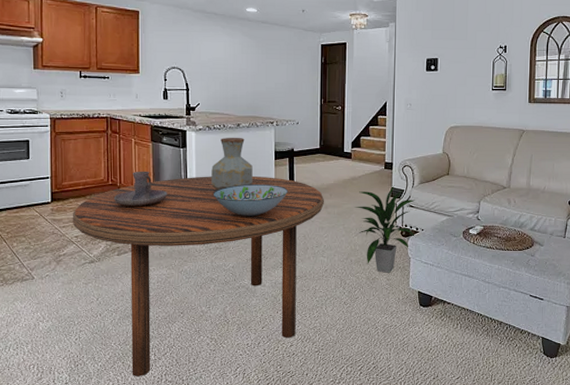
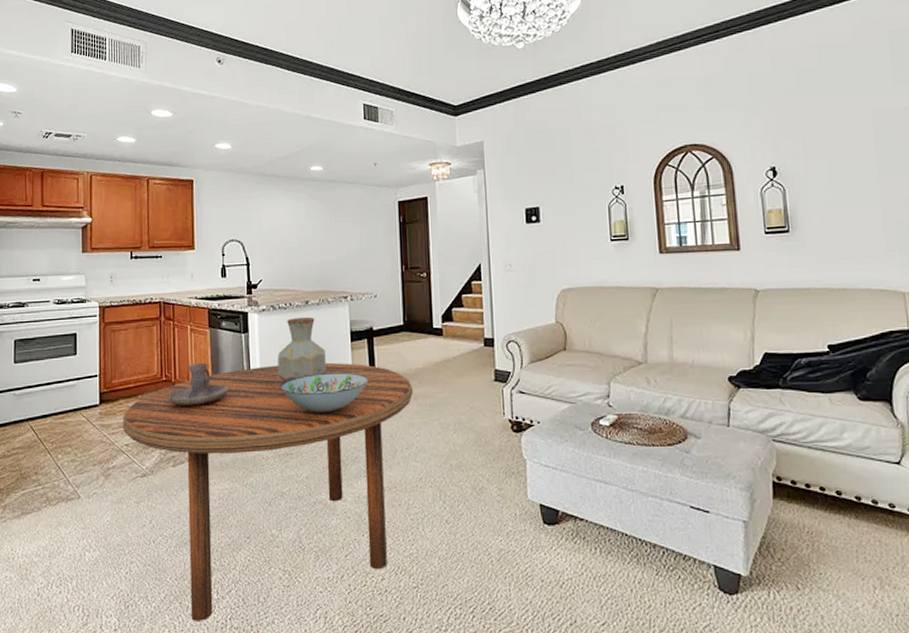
indoor plant: present [354,185,416,273] -> none [450,366,531,480]

